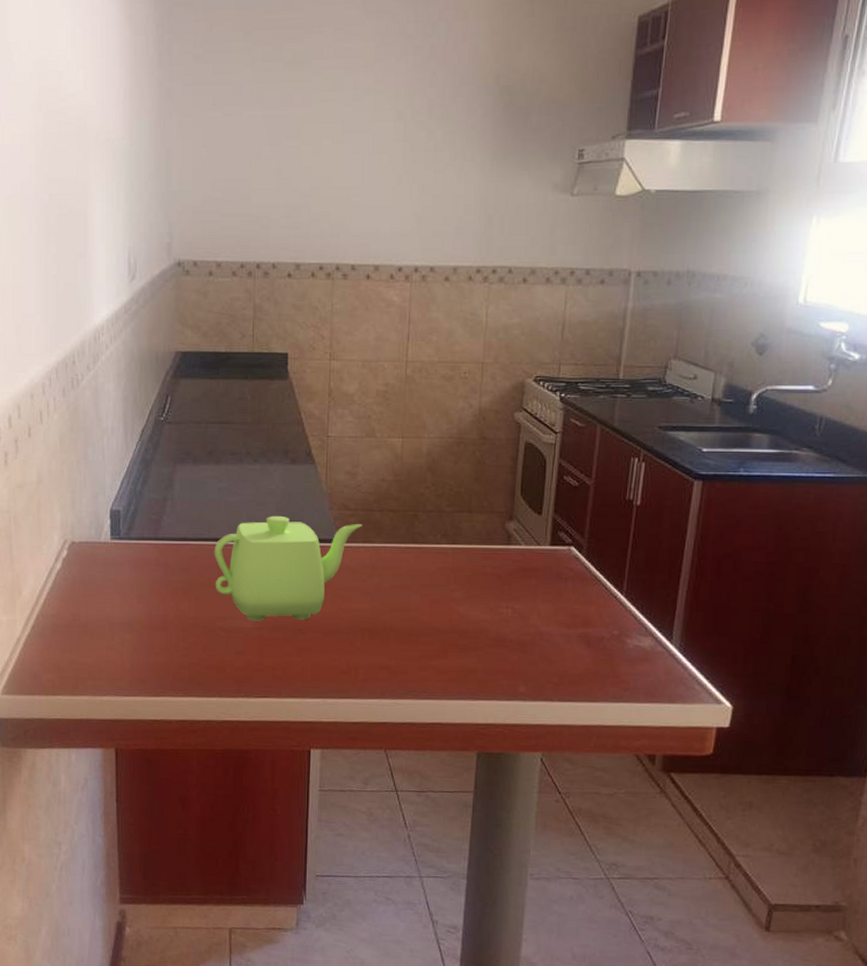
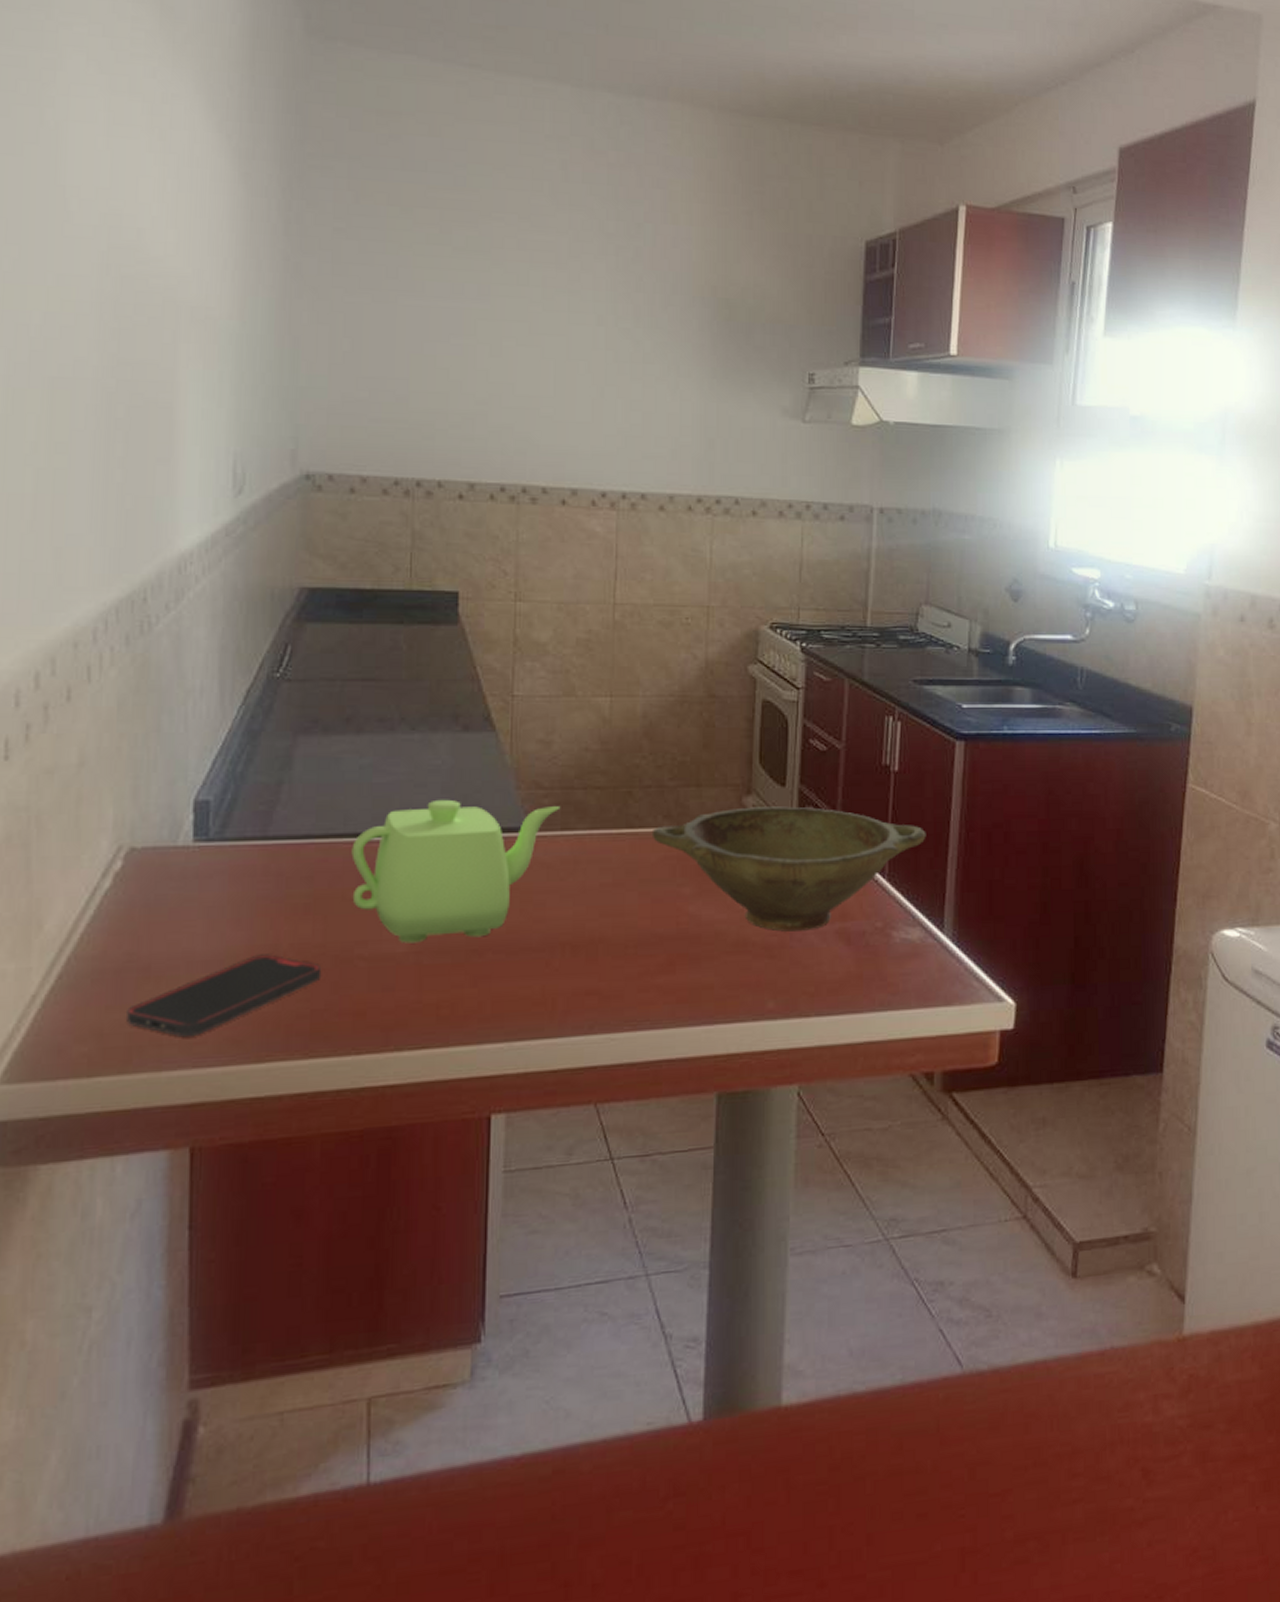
smartphone: none [74,621,195,675] -> present [127,954,322,1038]
bowl: none [432,531,662,633] -> present [651,806,926,932]

